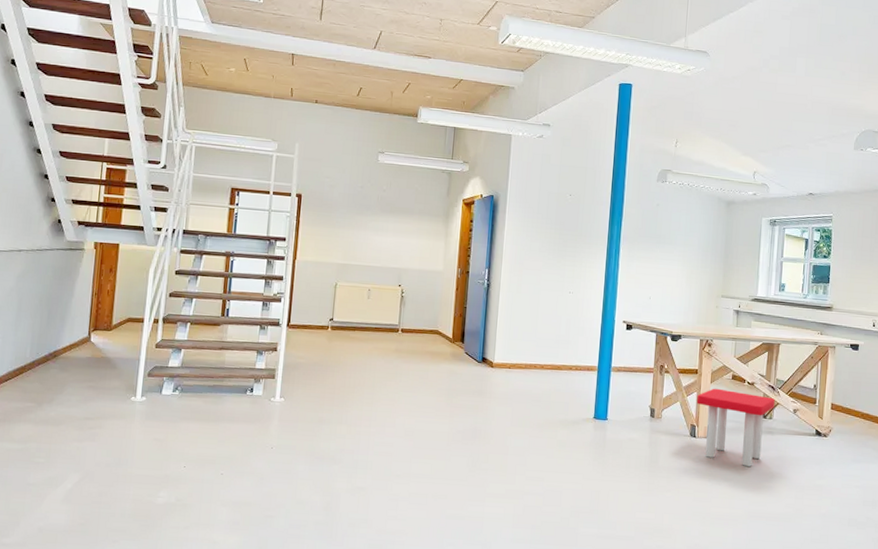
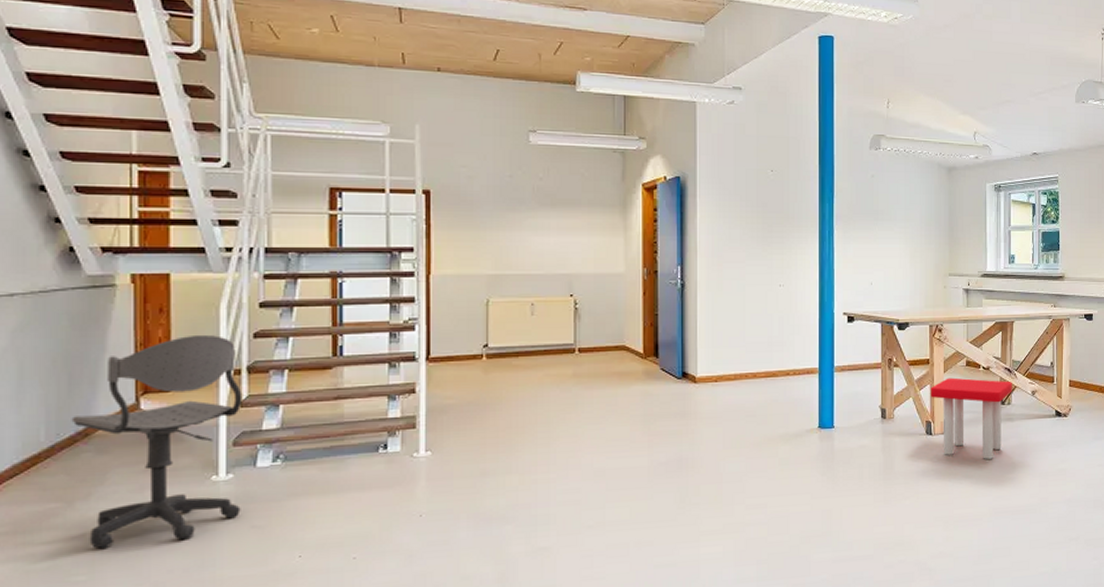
office chair: none [47,290,158,443] -> present [71,334,243,550]

